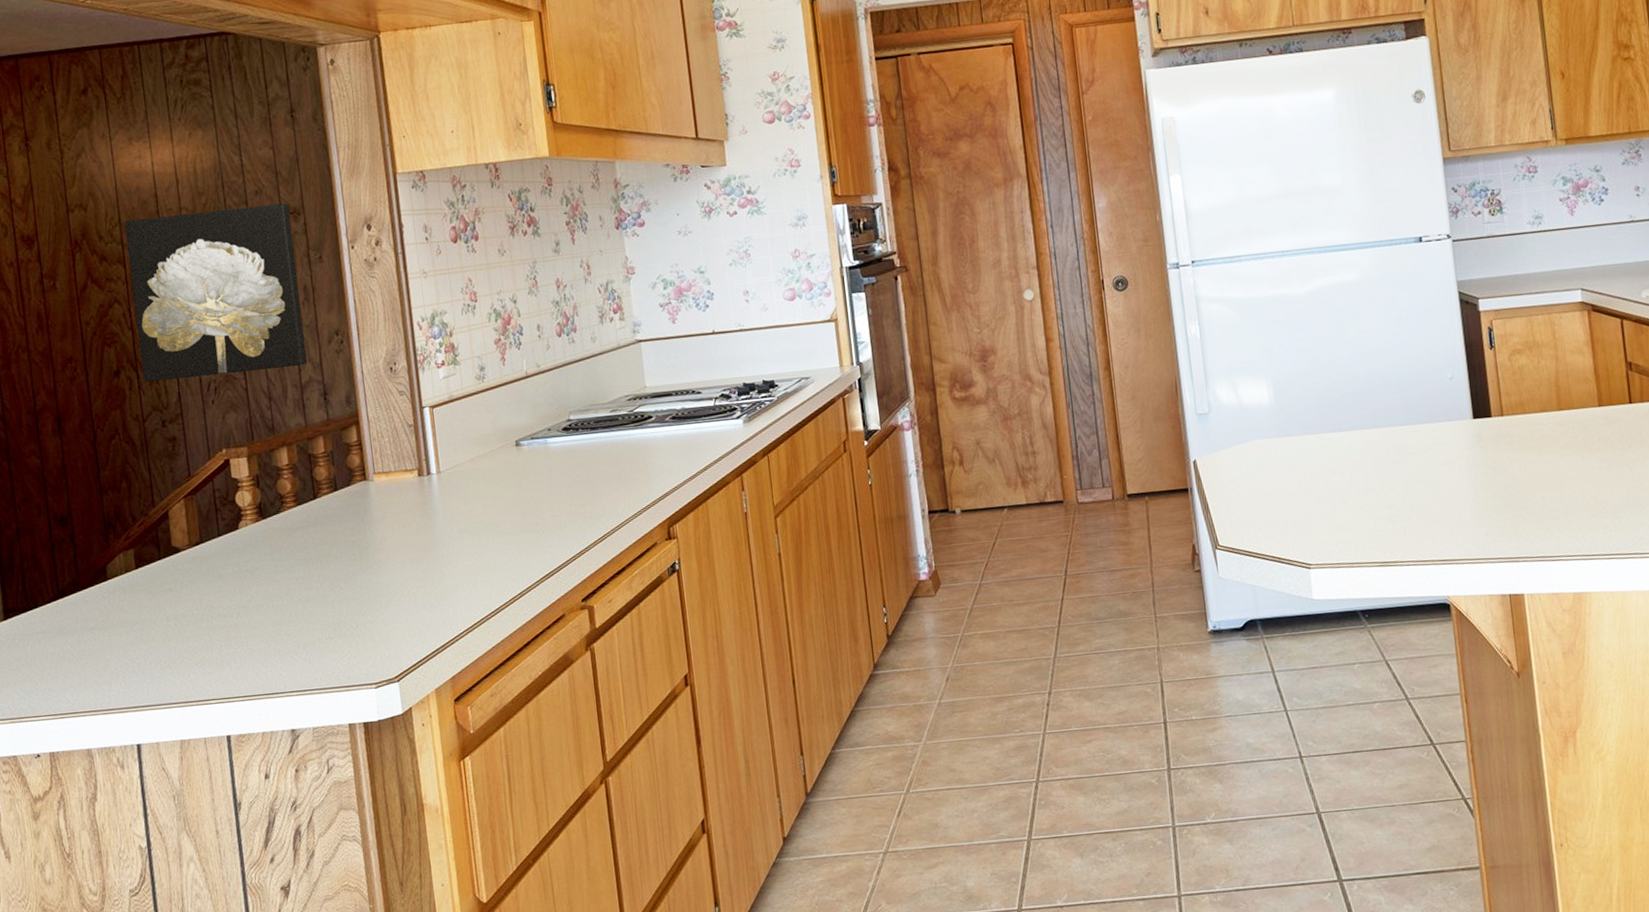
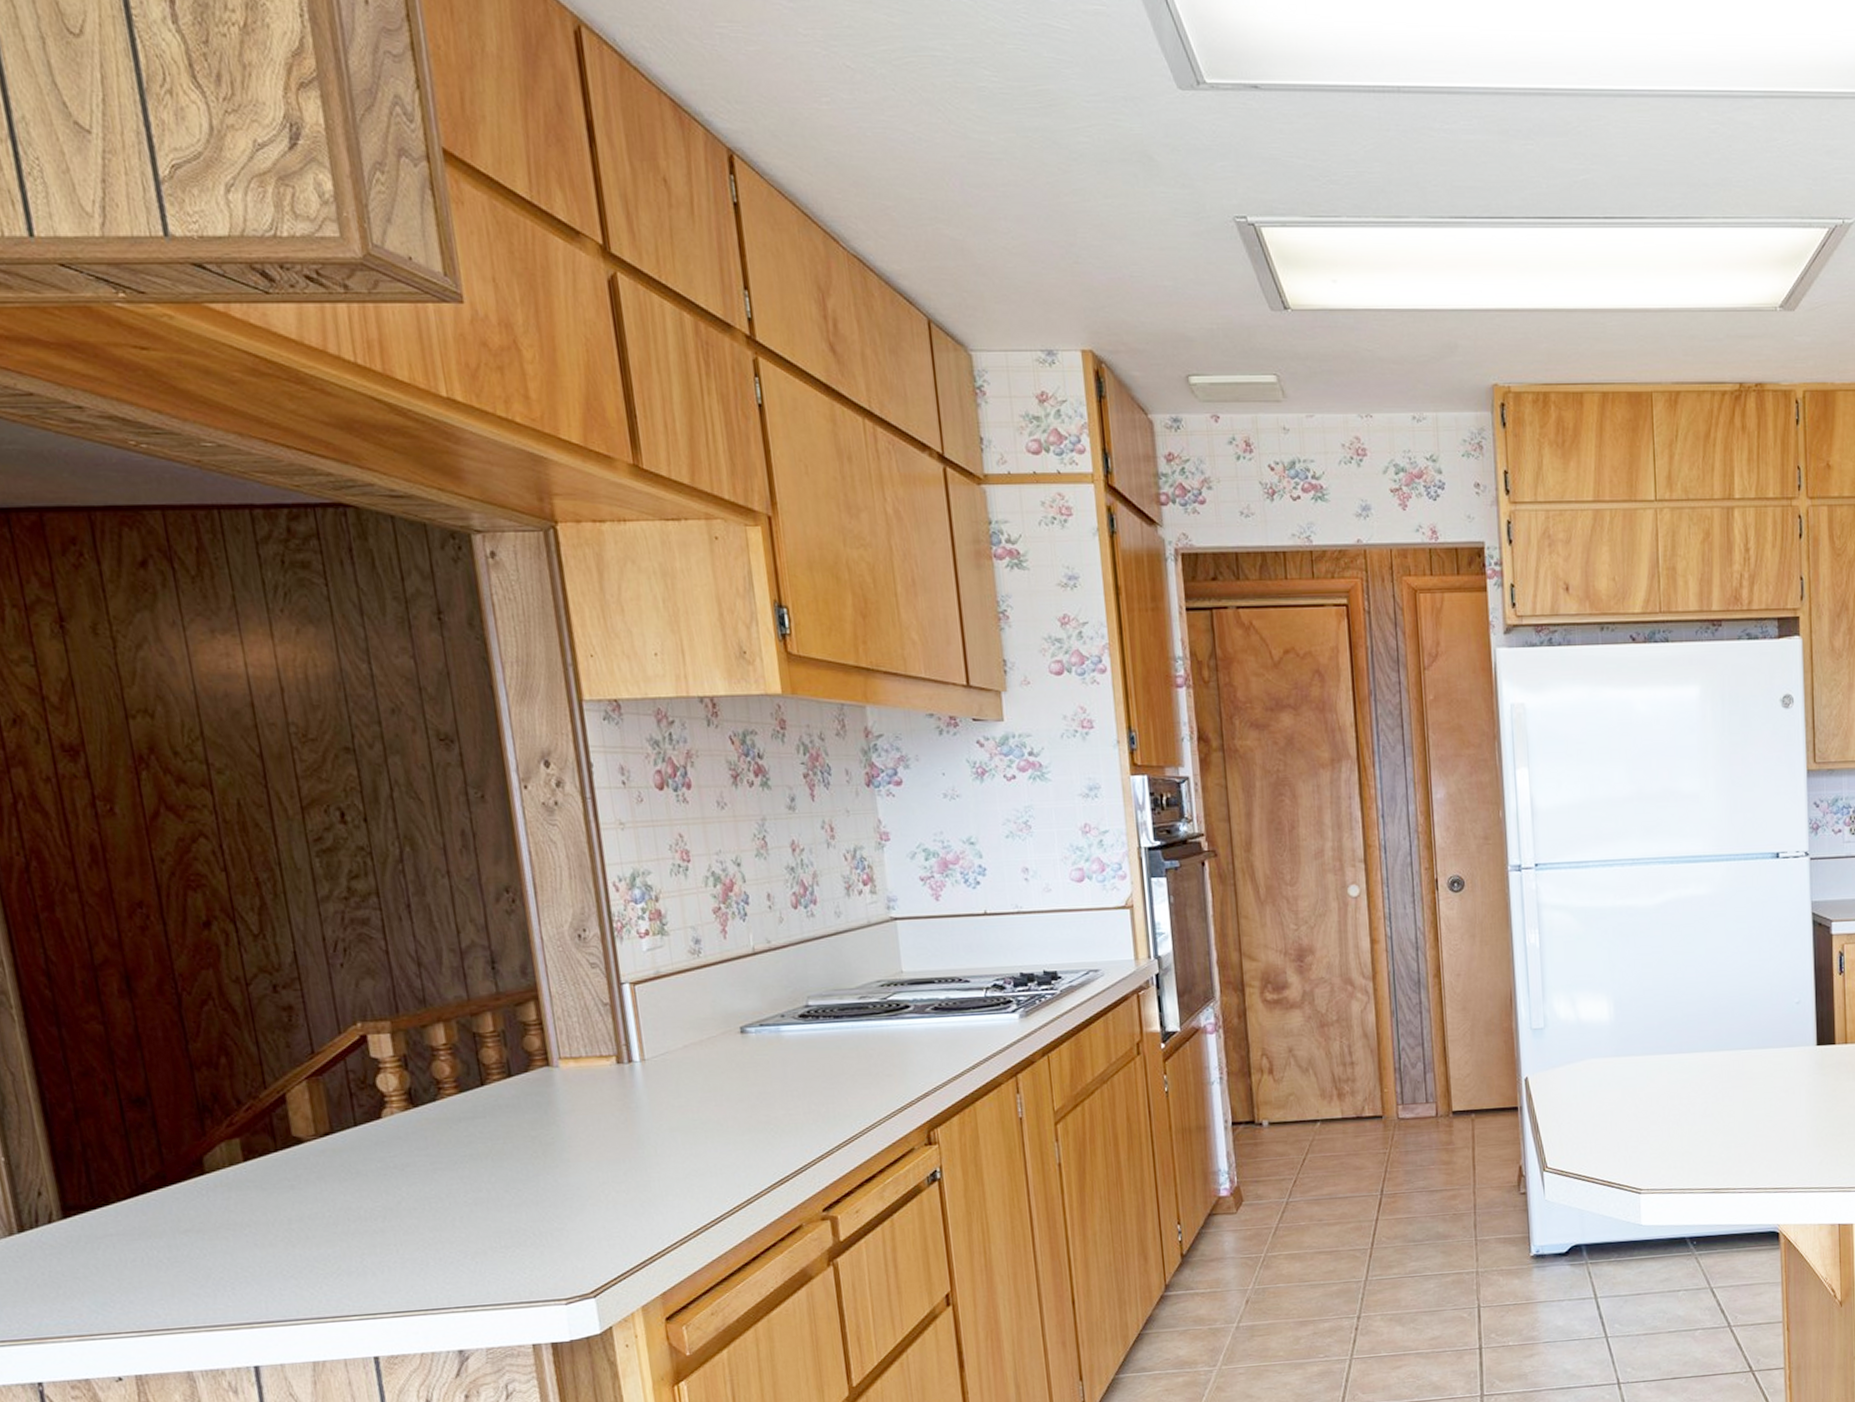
wall art: present [125,203,308,382] -> none [209,727,469,937]

